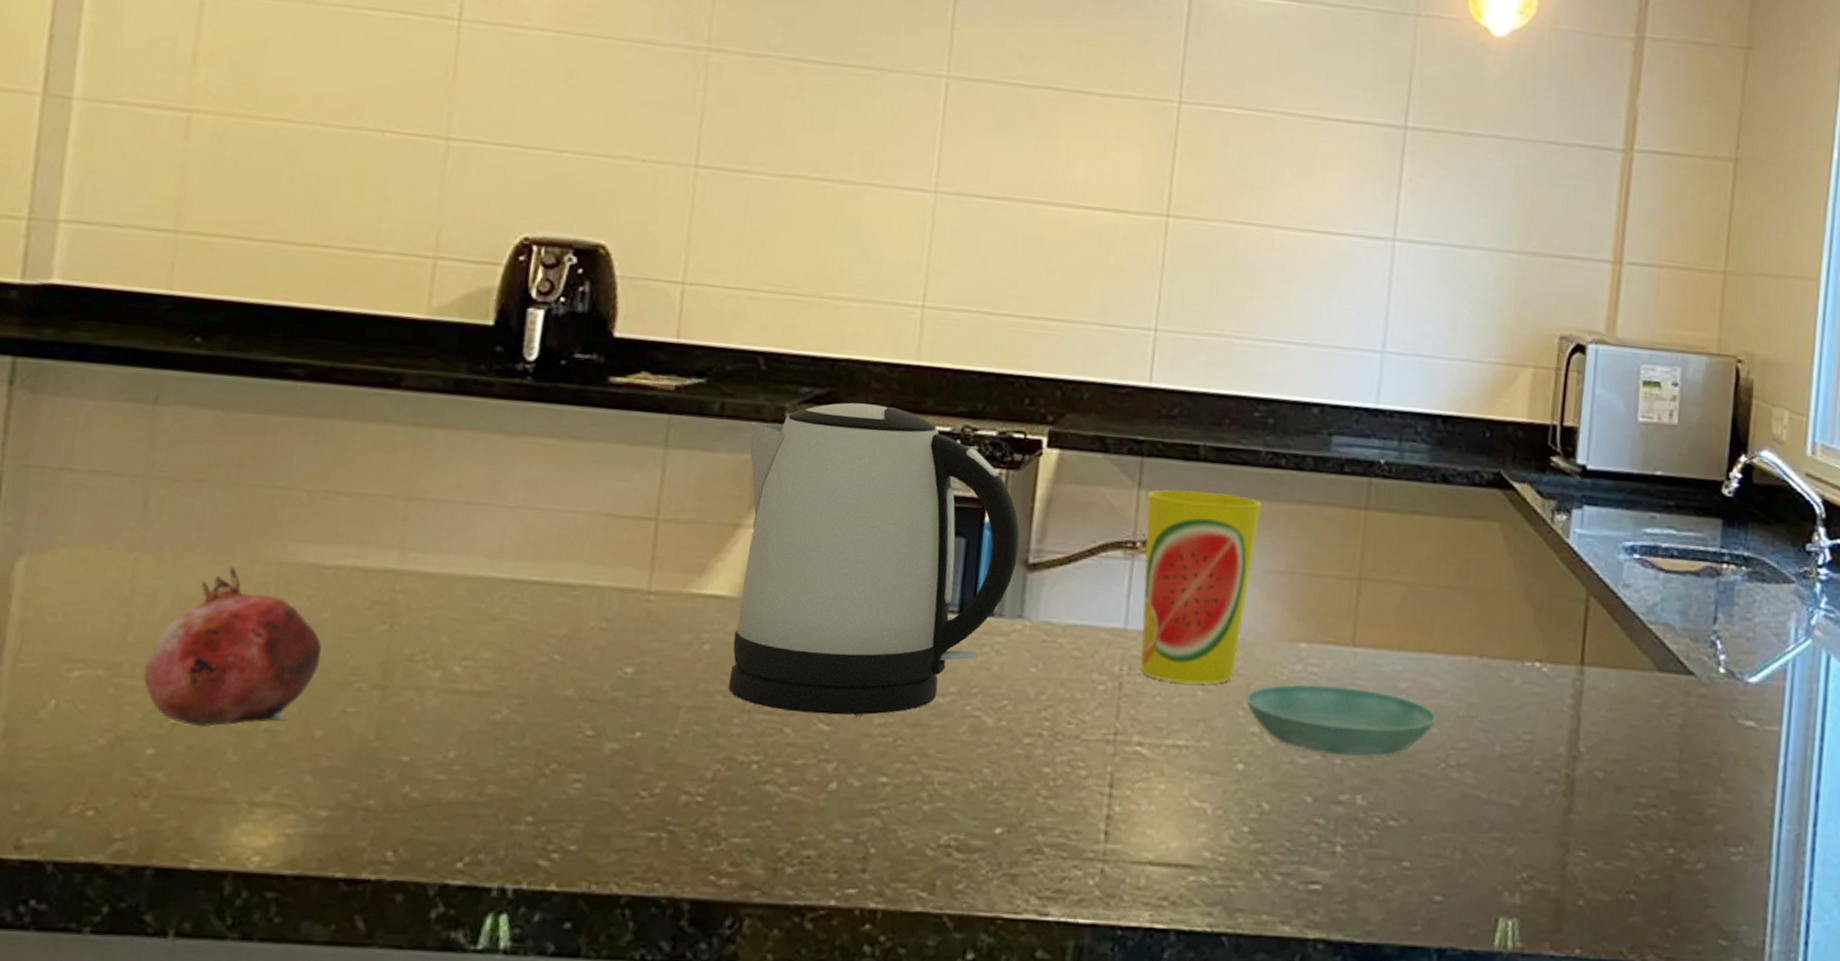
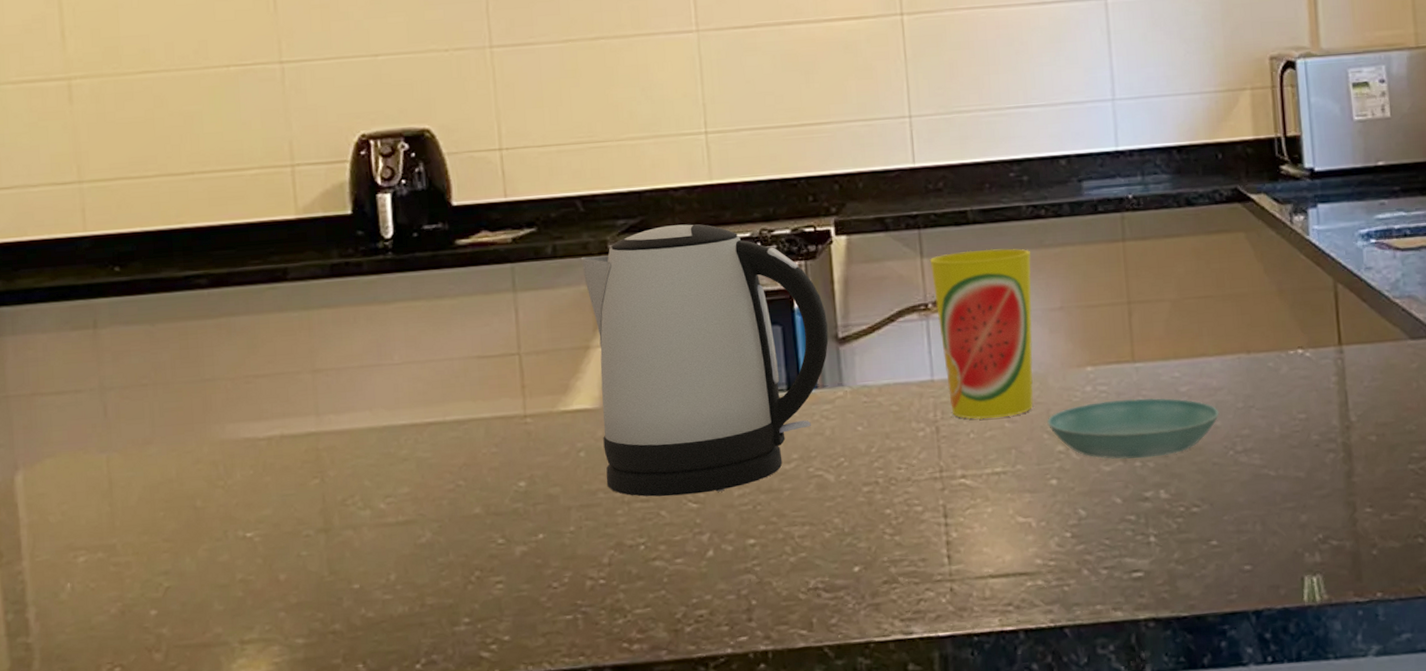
fruit: present [142,566,322,728] -> none [133,451,272,587]

